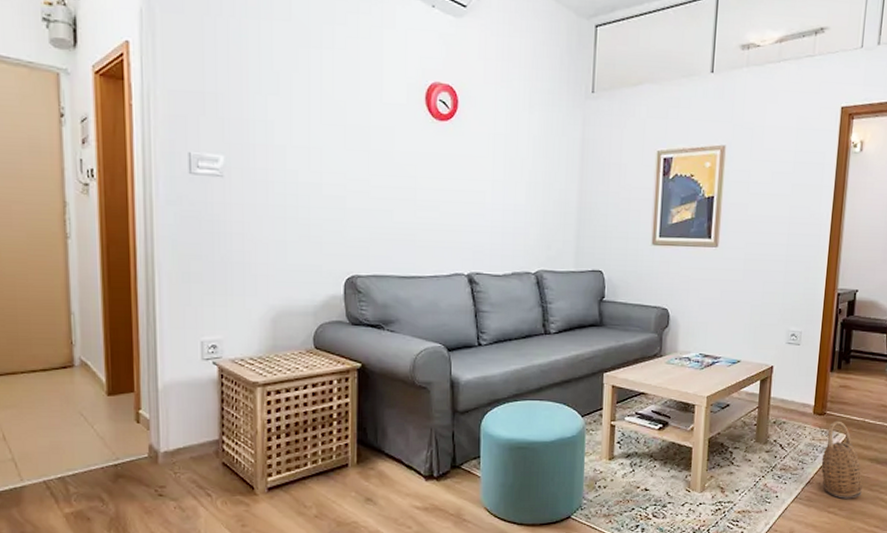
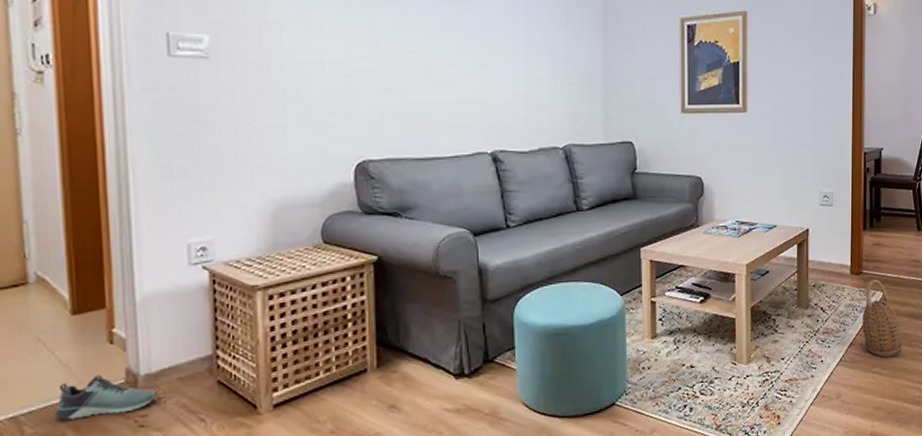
athletic shoe: none [92,448,173,484] -> present [54,374,157,420]

